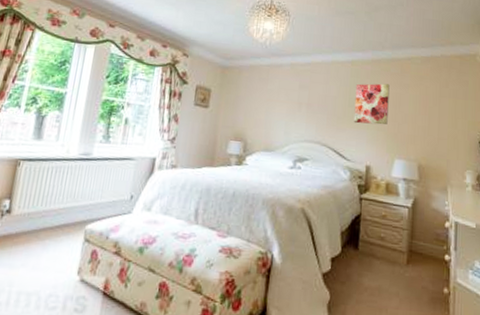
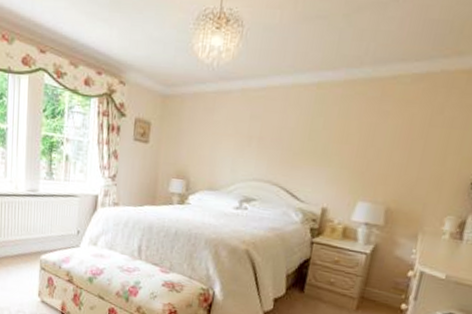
wall art: present [353,83,390,125] -> none [312,111,364,162]

